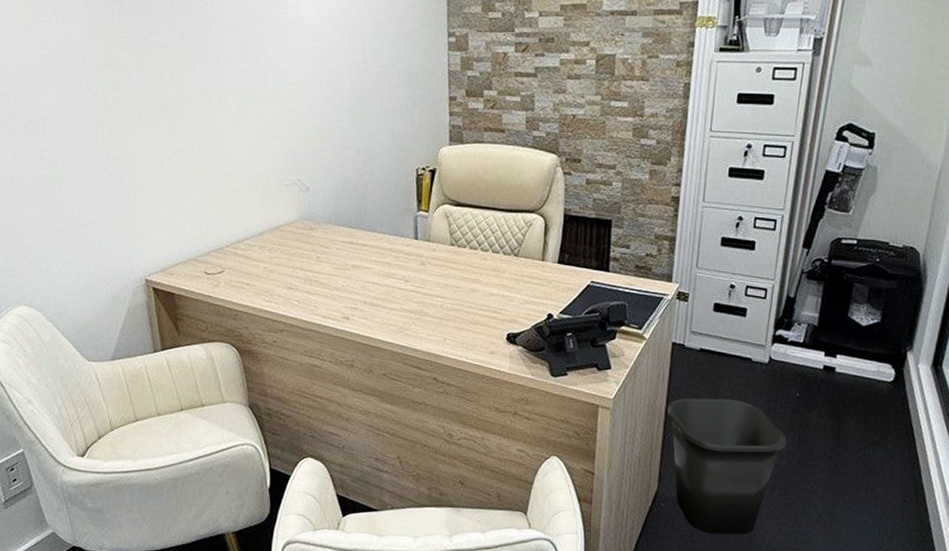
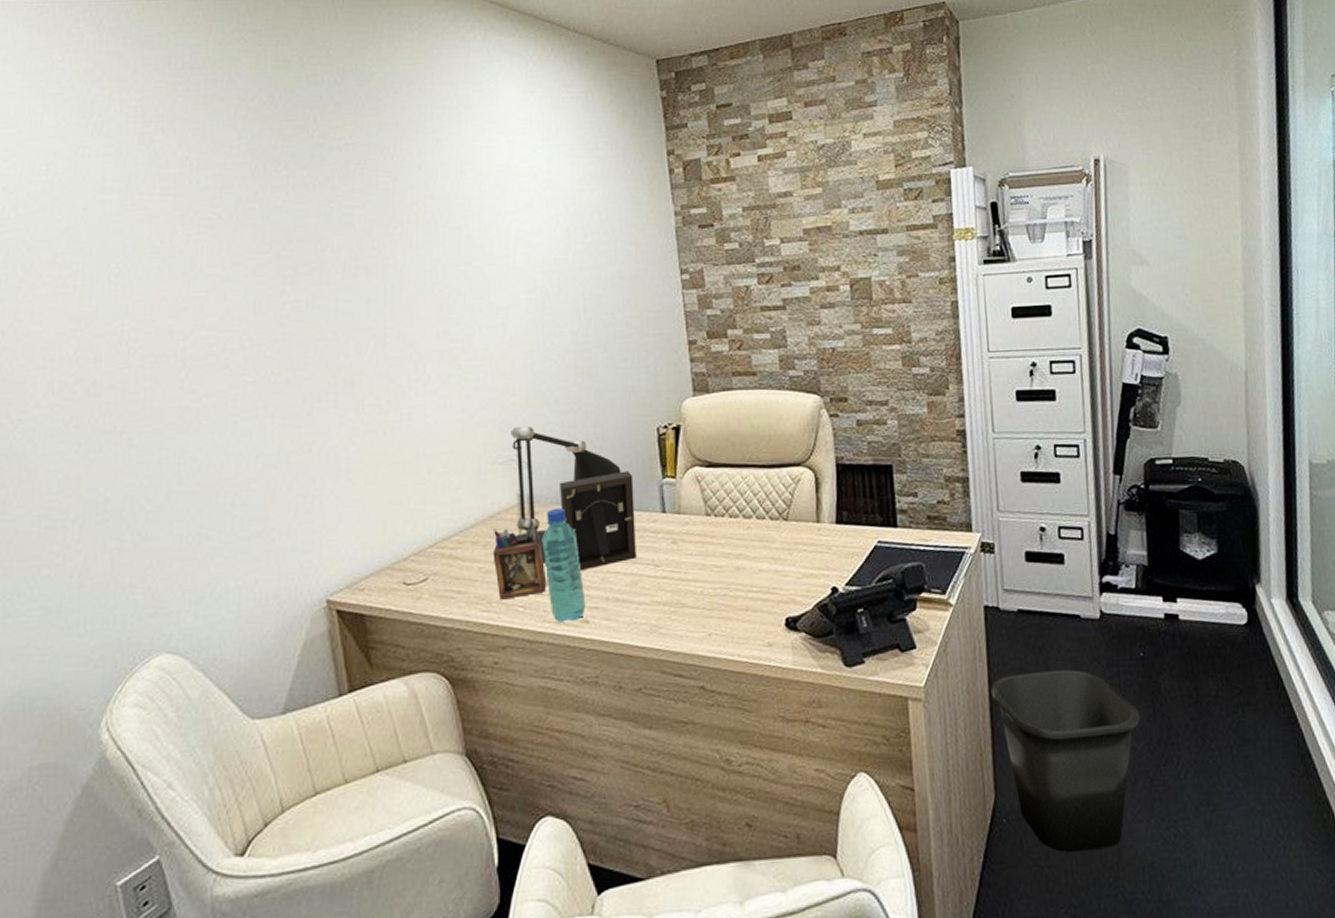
desk organizer: none [276,234,318,294] -> present [493,520,547,600]
desk lamp: none [295,156,384,269] -> present [511,426,621,563]
water bottle: none [315,226,348,317] -> present [541,508,586,623]
picture frame: none [332,202,393,279] -> present [560,471,636,571]

